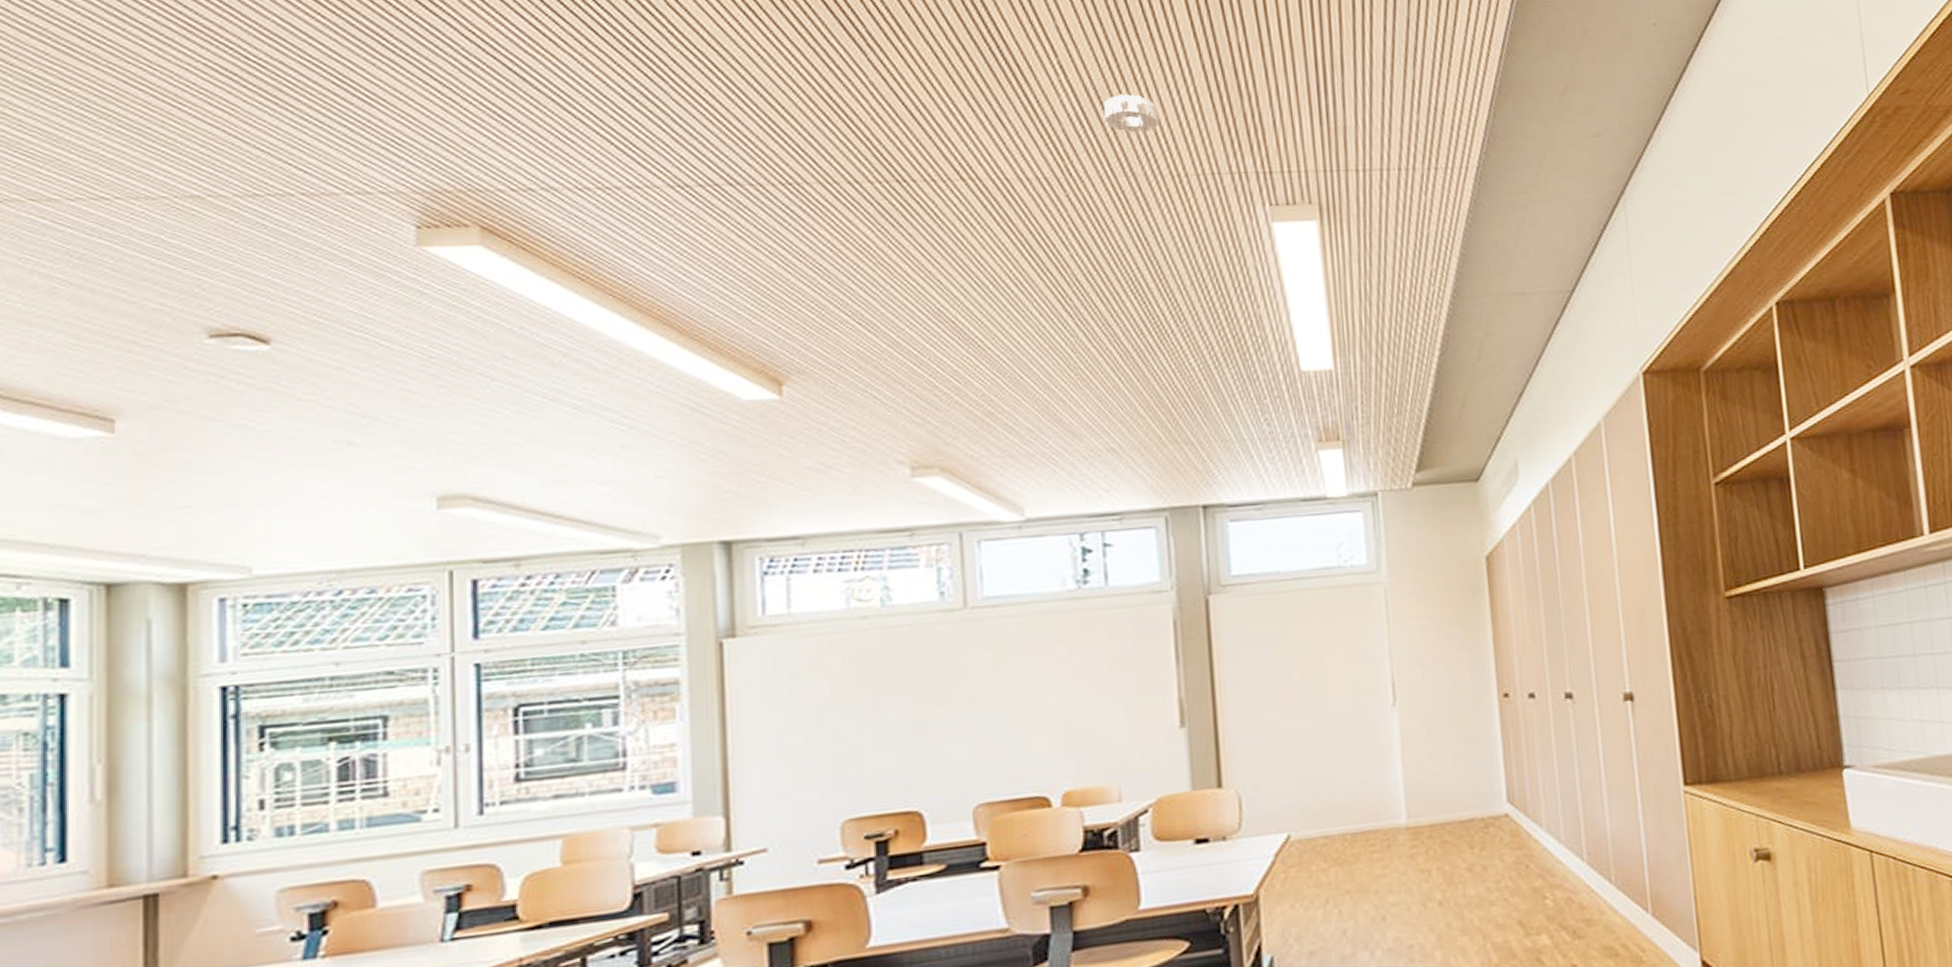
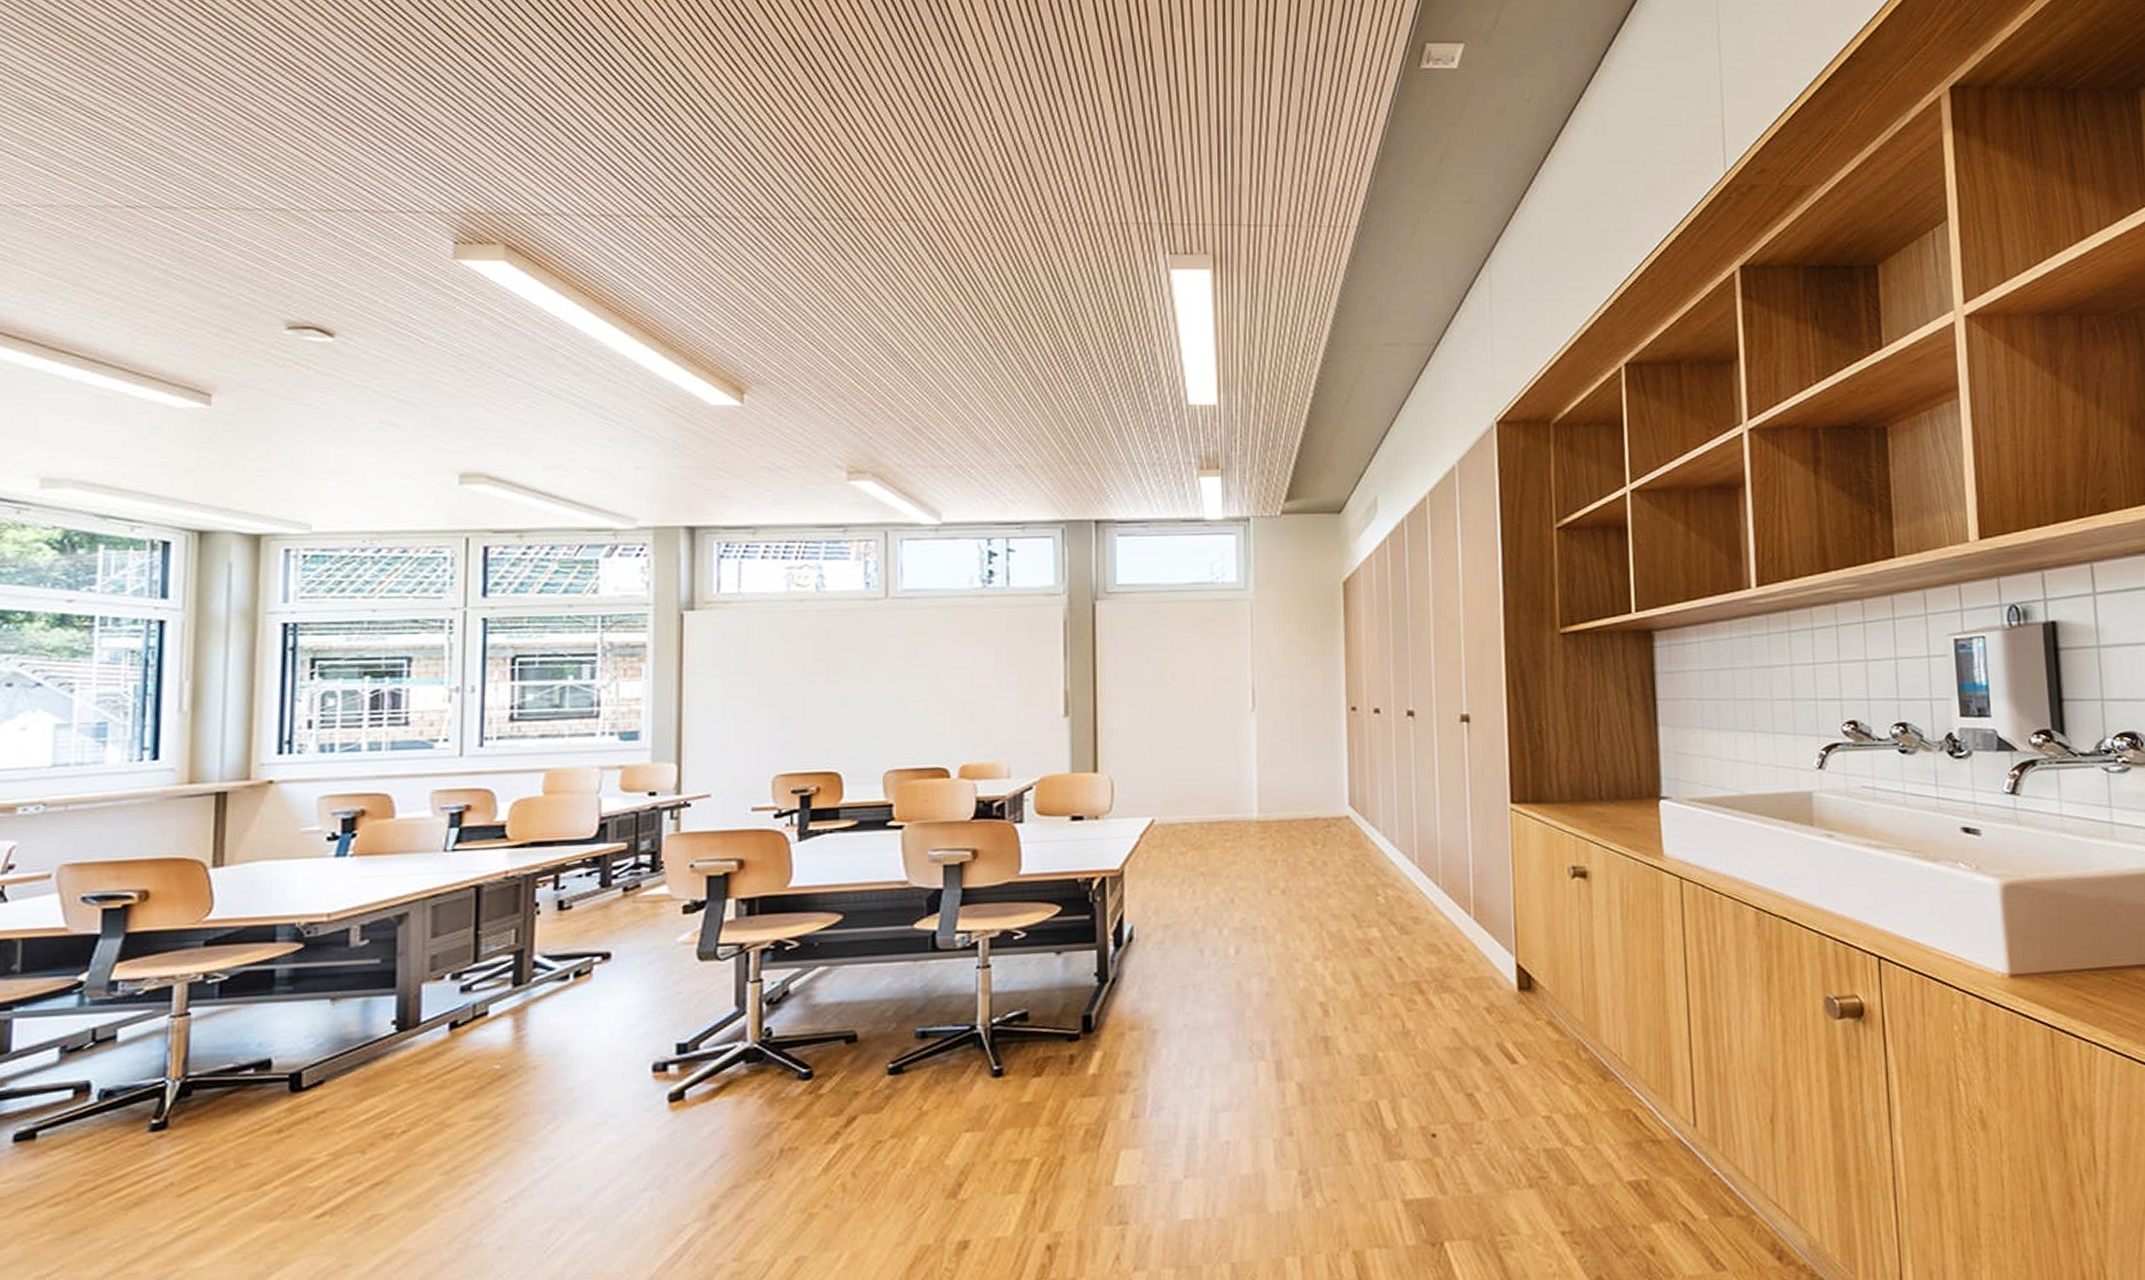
smoke detector: present [1104,93,1159,133] -> none [1030,148,1077,184]

